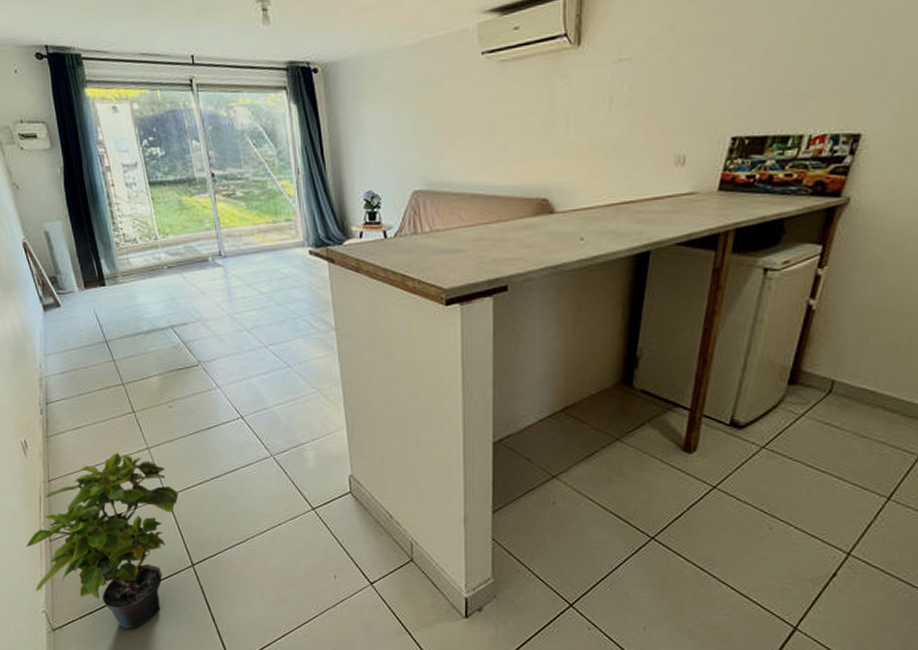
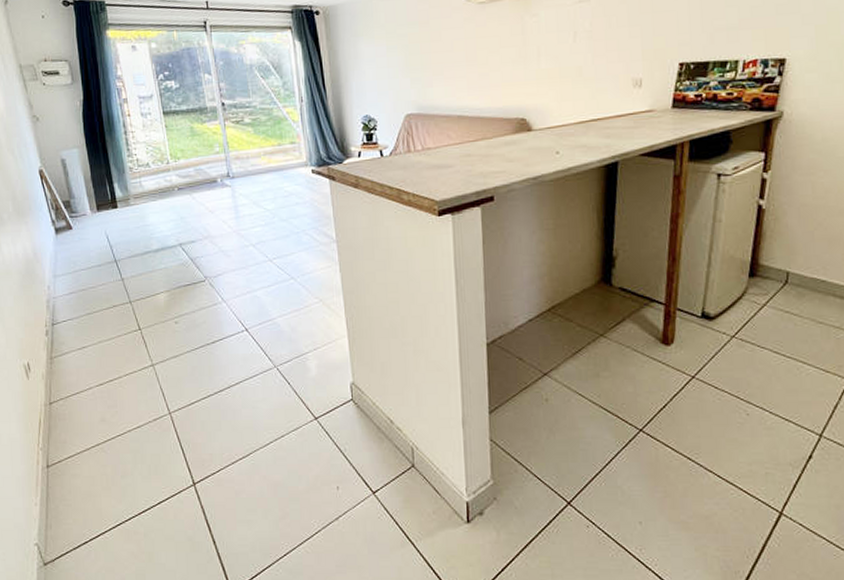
potted plant: present [25,452,179,629] -> none [21,370,182,558]

